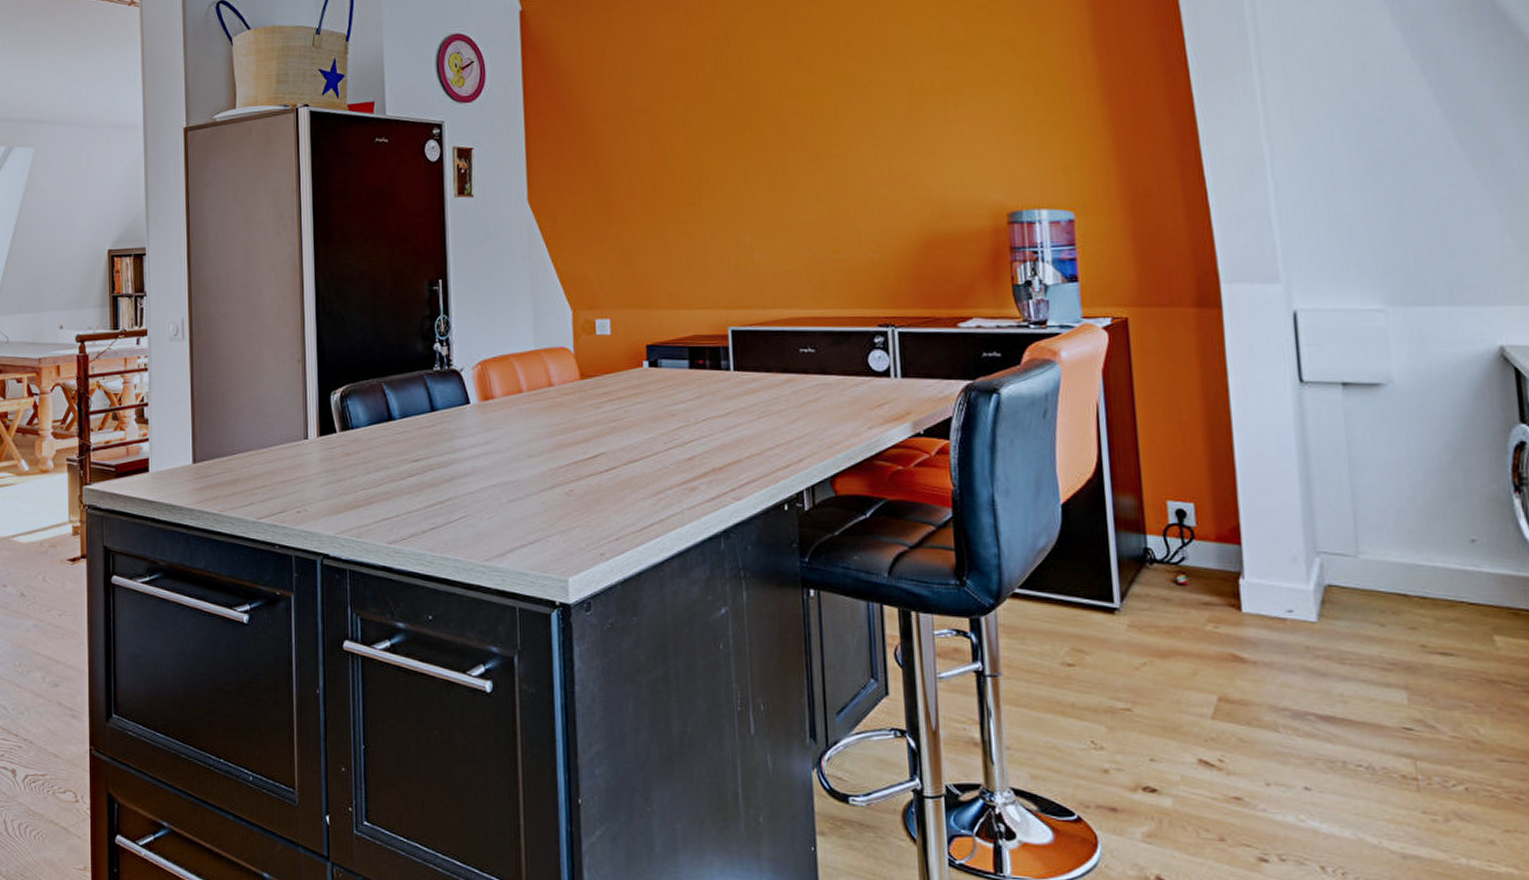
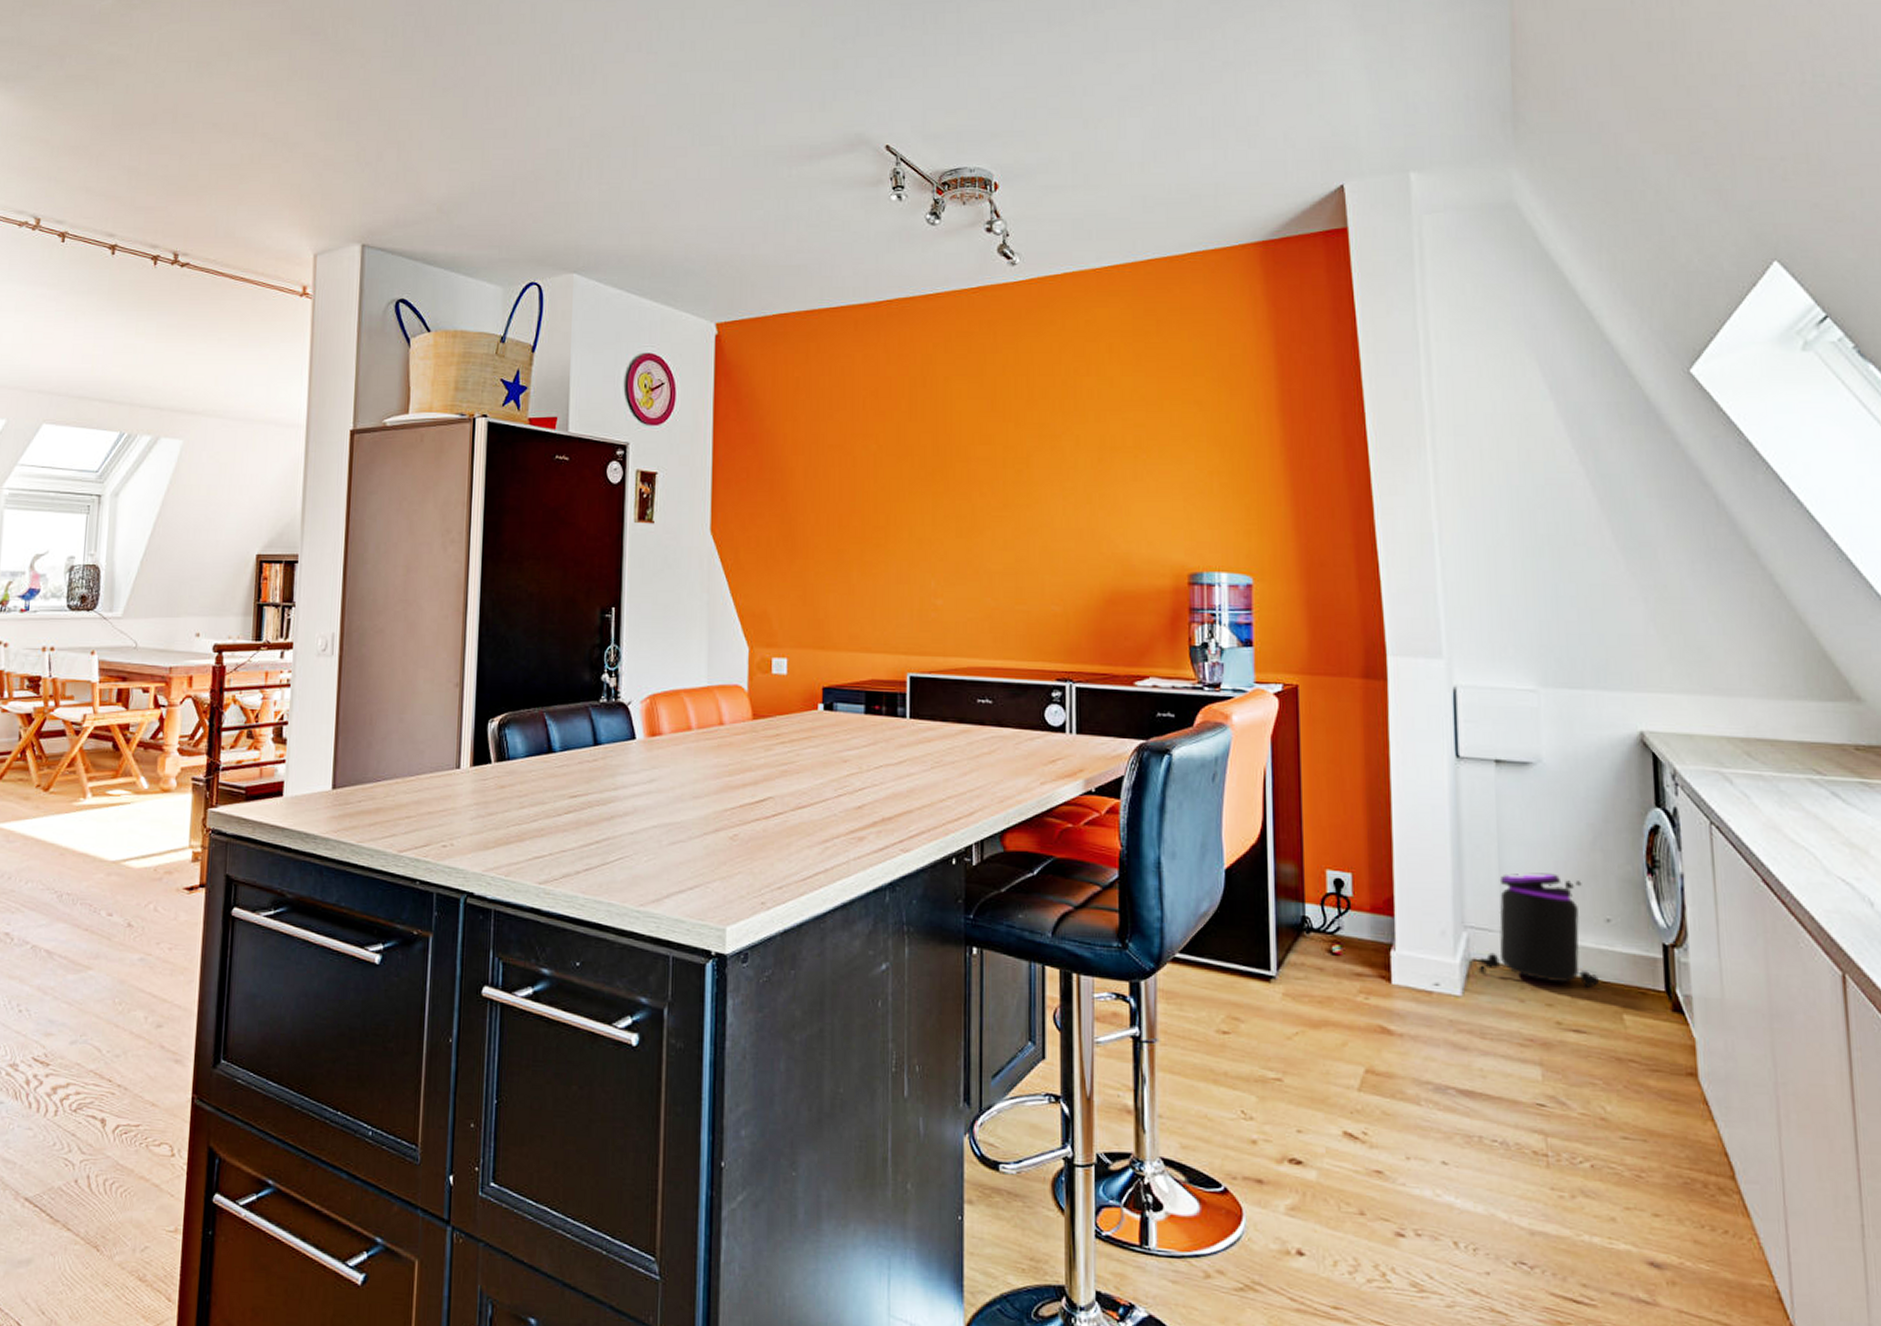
trash can: none [1332,495,1466,610] -> present [1477,872,1599,988]

